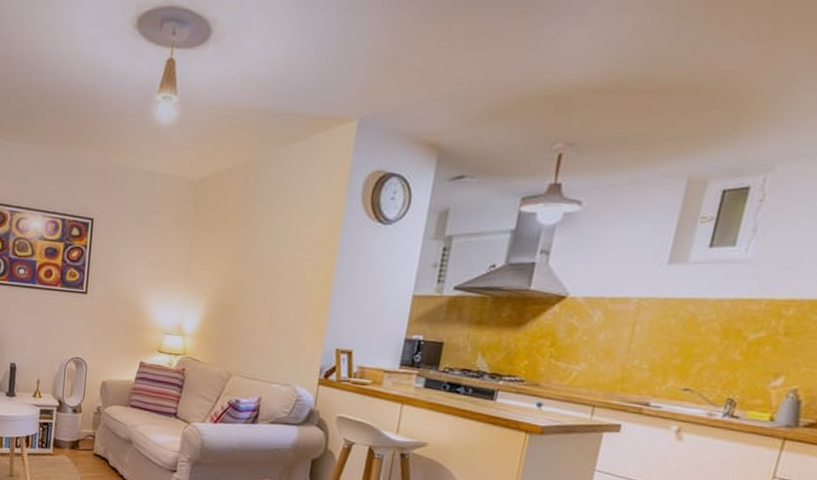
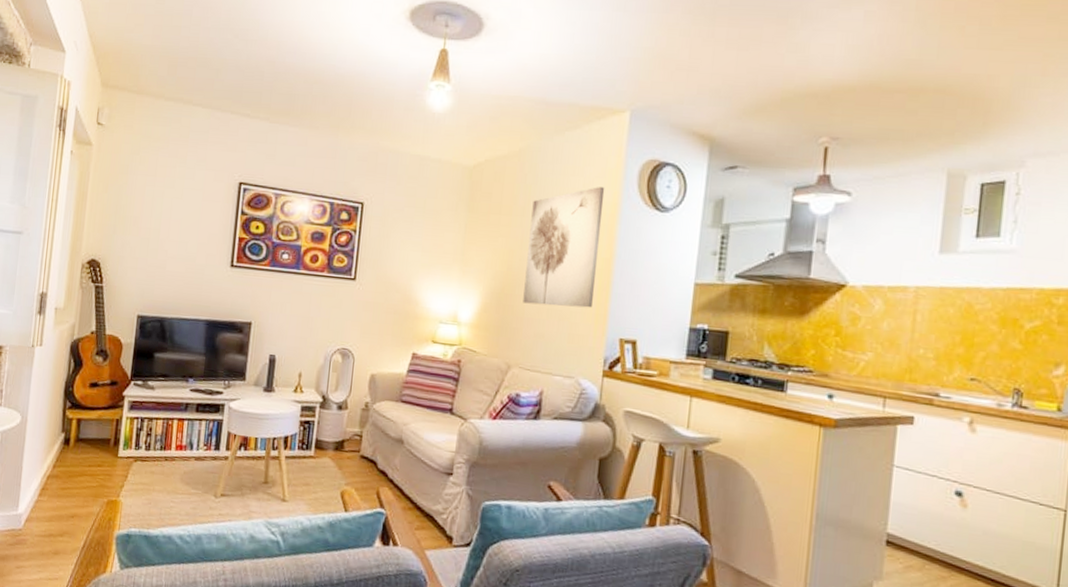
wall art: none [244,199,329,320] -> present [523,187,605,308]

